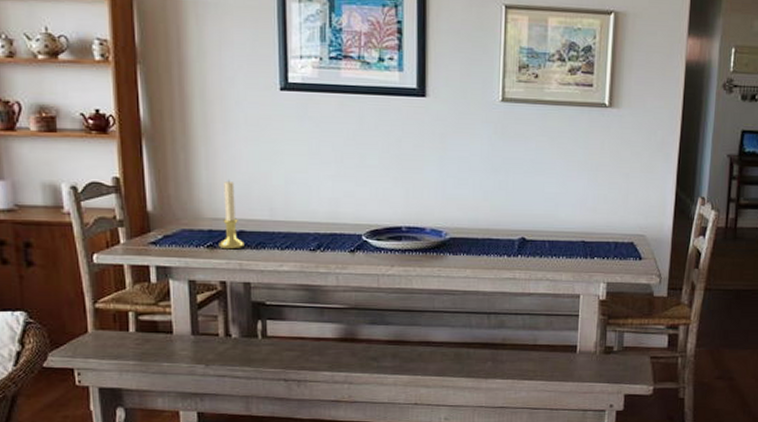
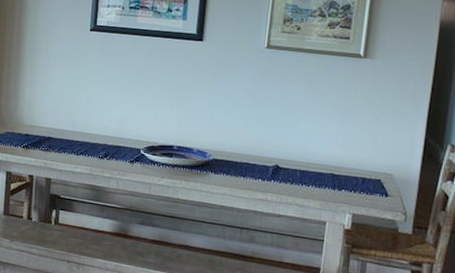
candle holder: present [219,180,245,250] -> none [31,97,50,151]

